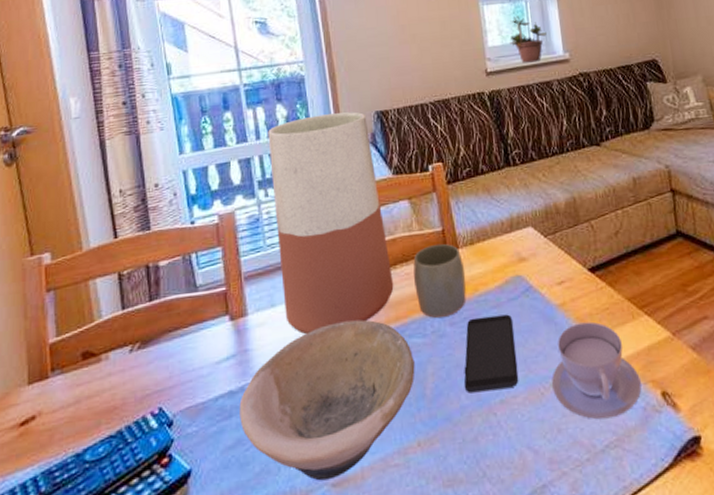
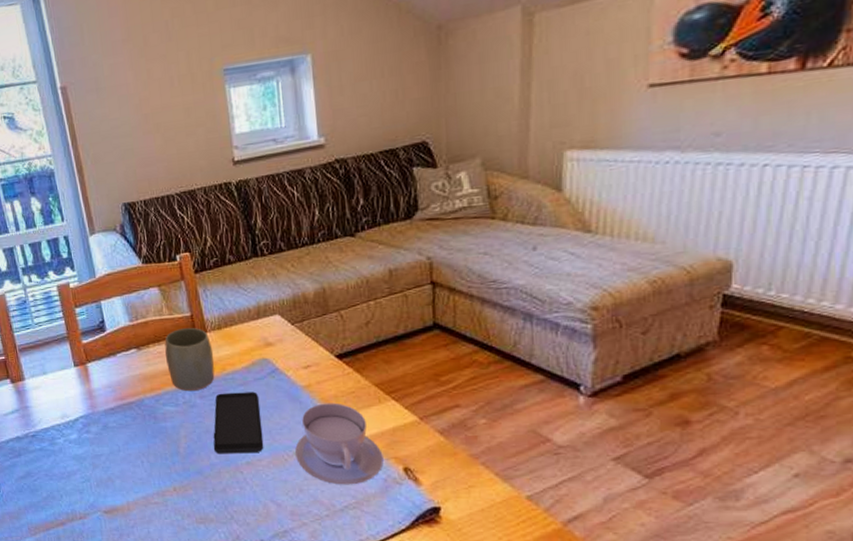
bowl: present [239,319,415,481] -> none [25,389,170,508]
vase: present [268,111,394,335] -> none [26,203,148,398]
potted plant: present [510,15,547,63] -> none [259,97,300,150]

